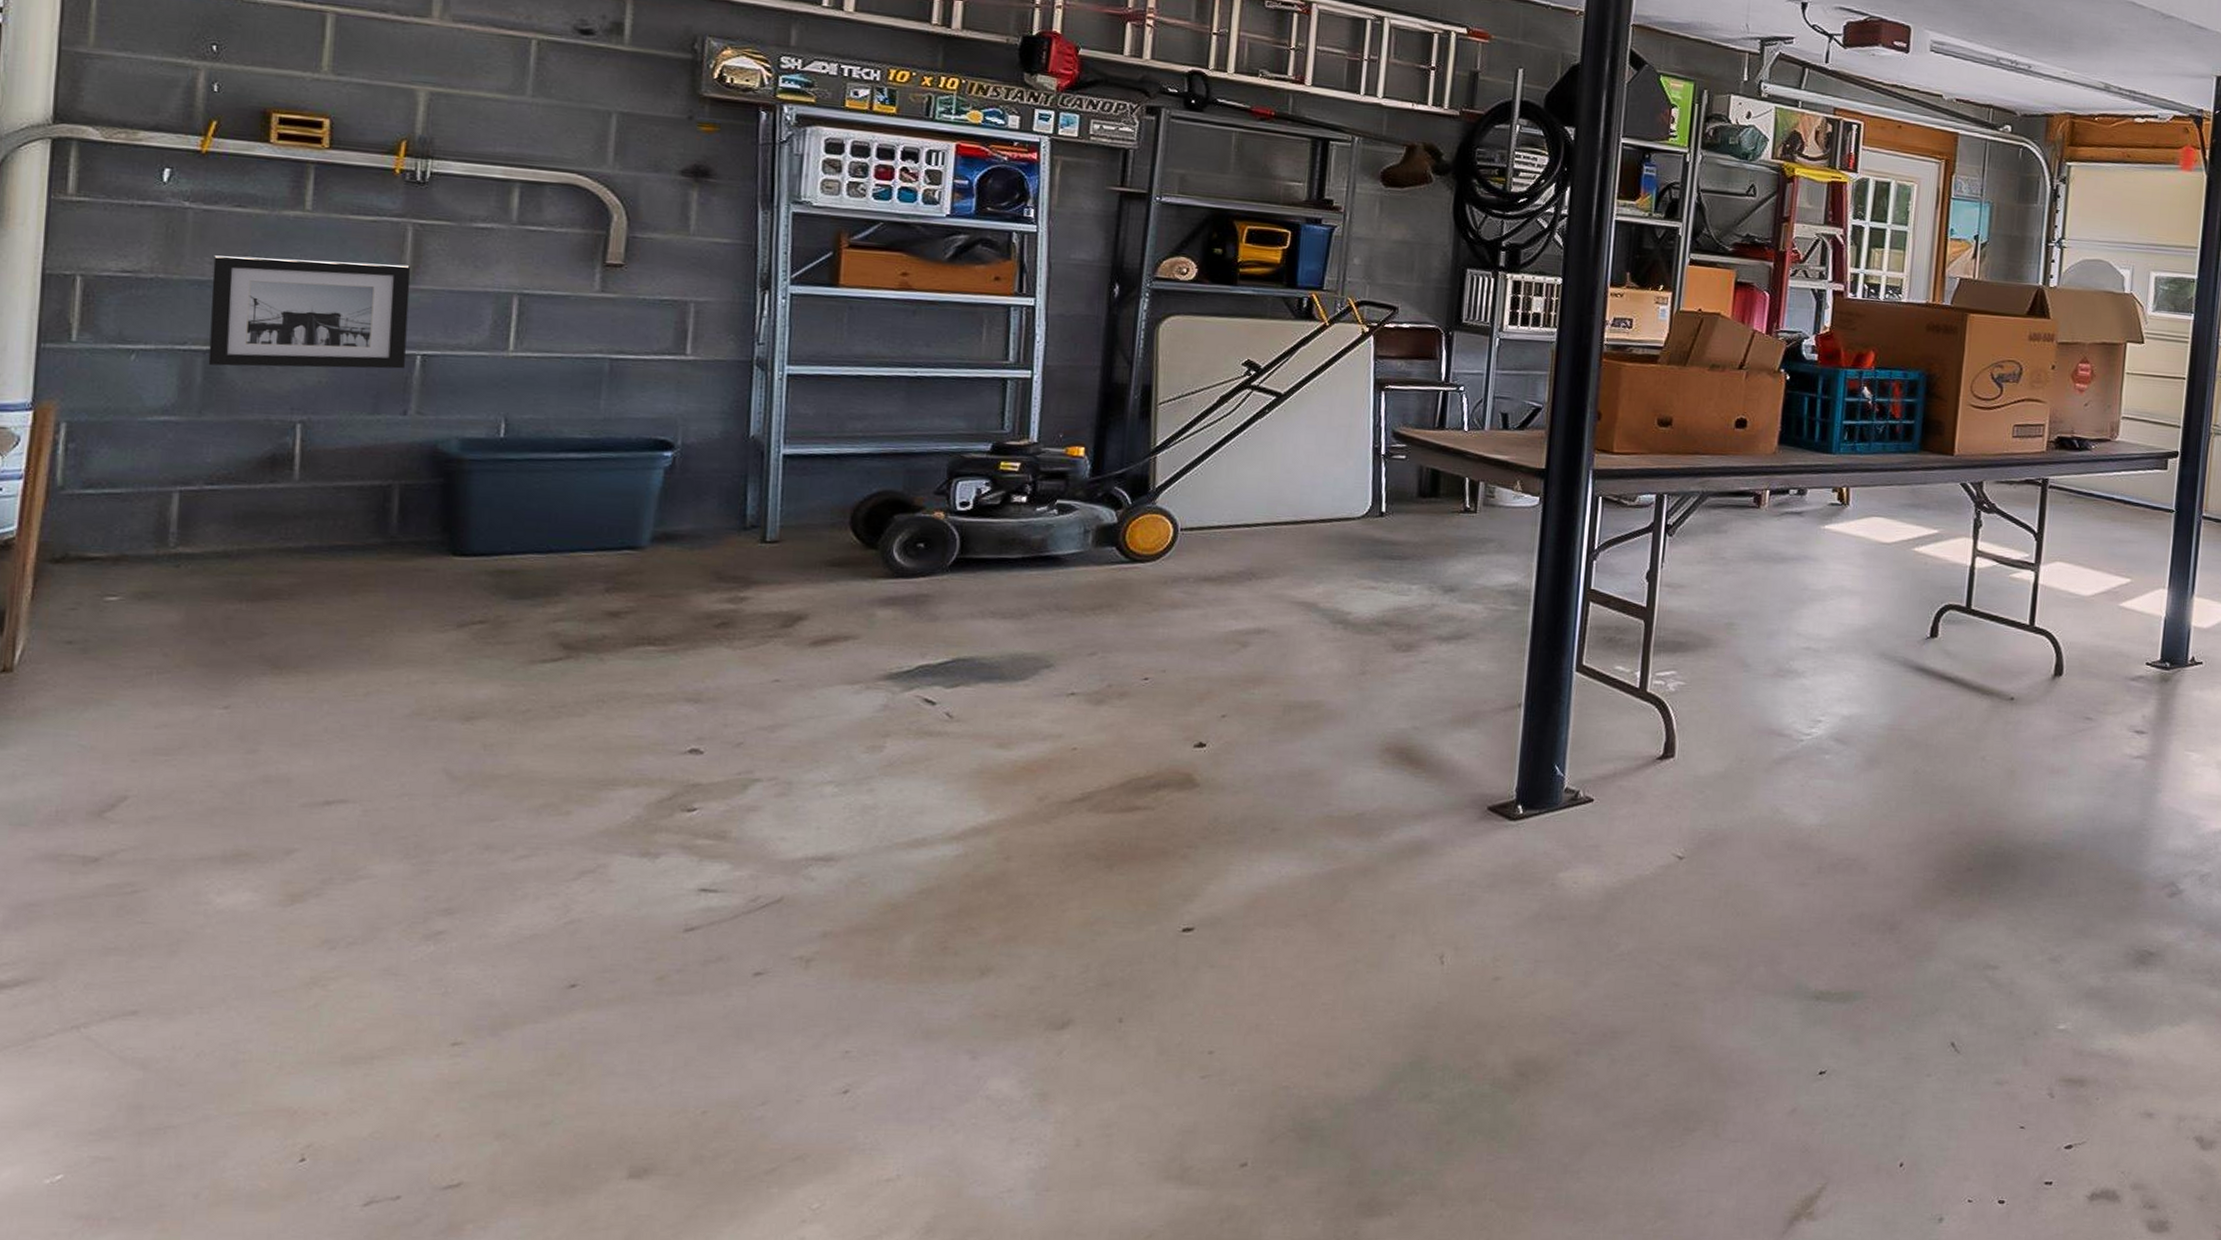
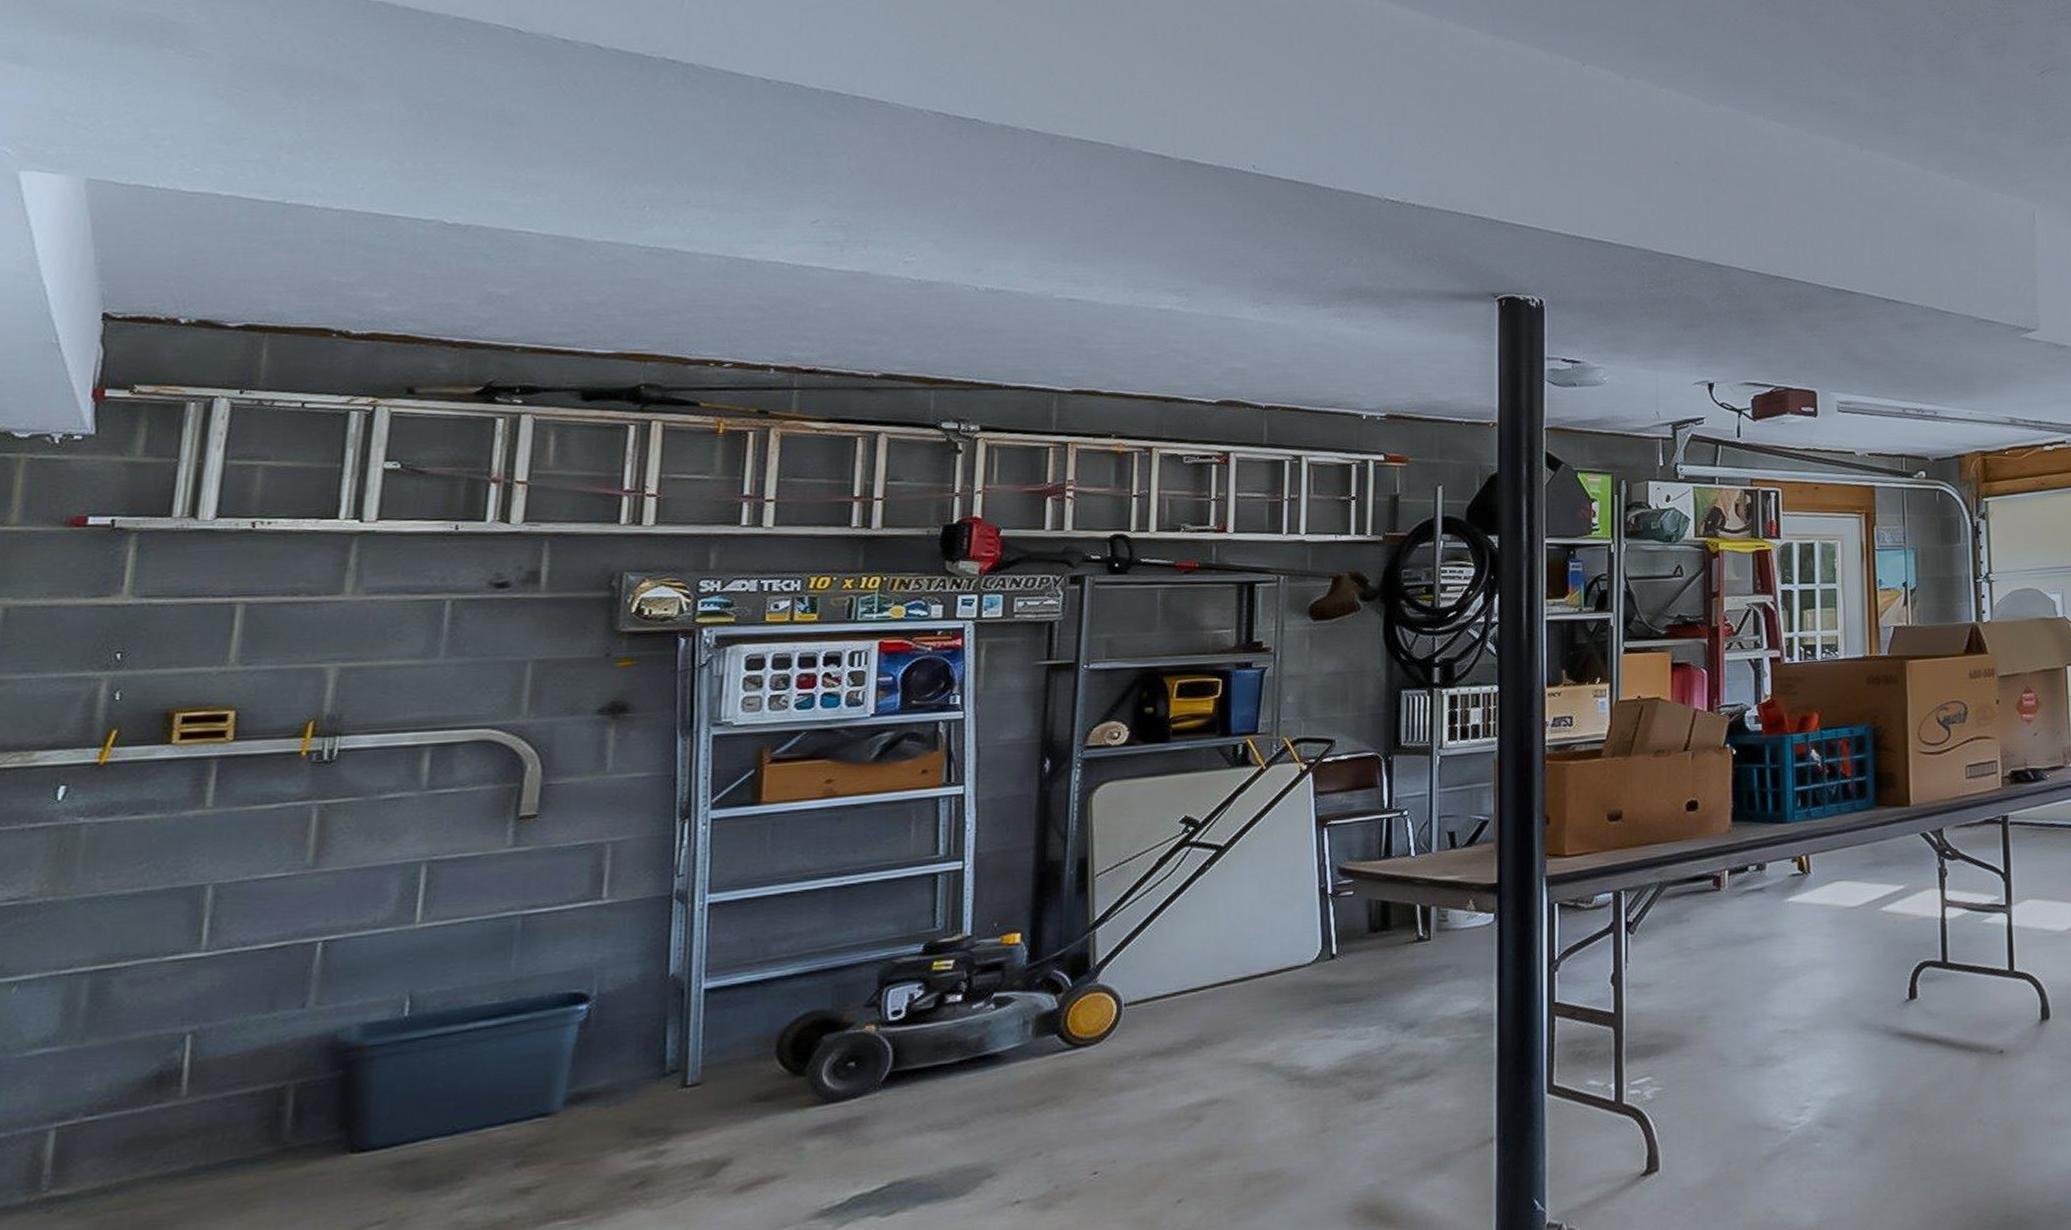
wall art: present [208,255,411,369] -> none [94,849,315,986]

